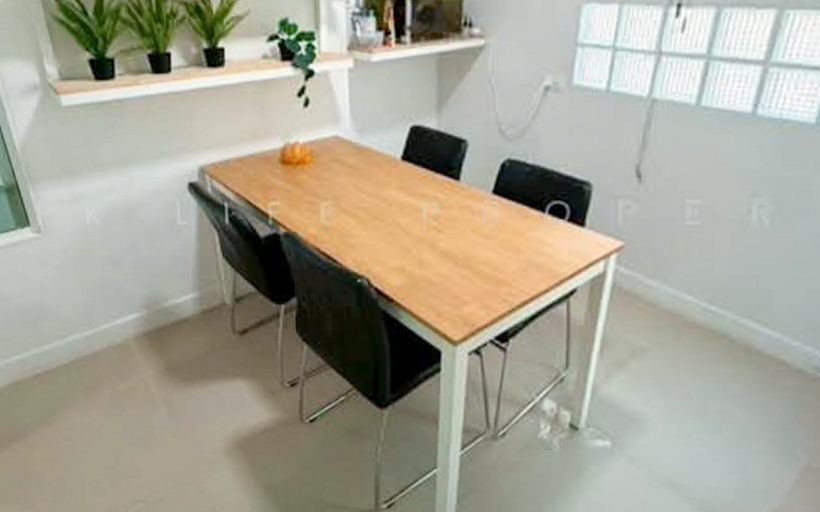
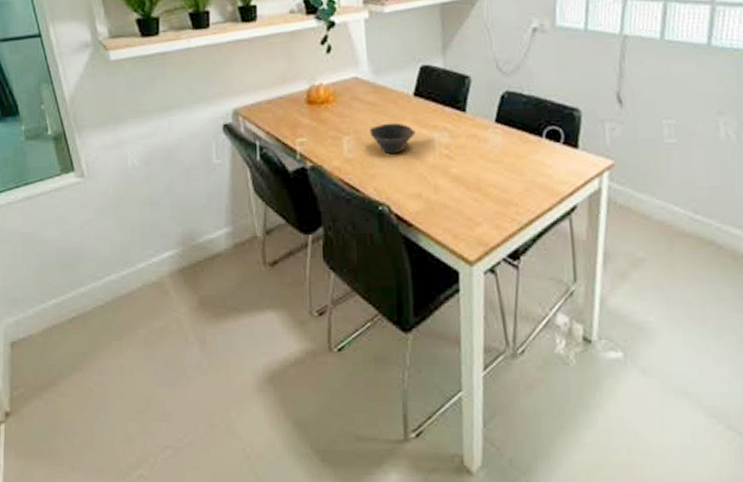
bowl: none [350,189,402,224] -> present [370,122,416,155]

